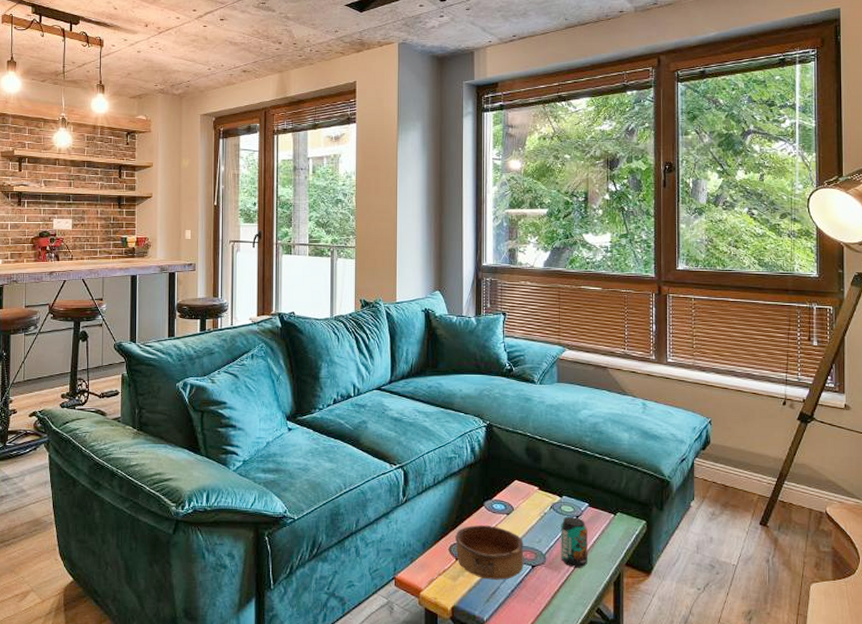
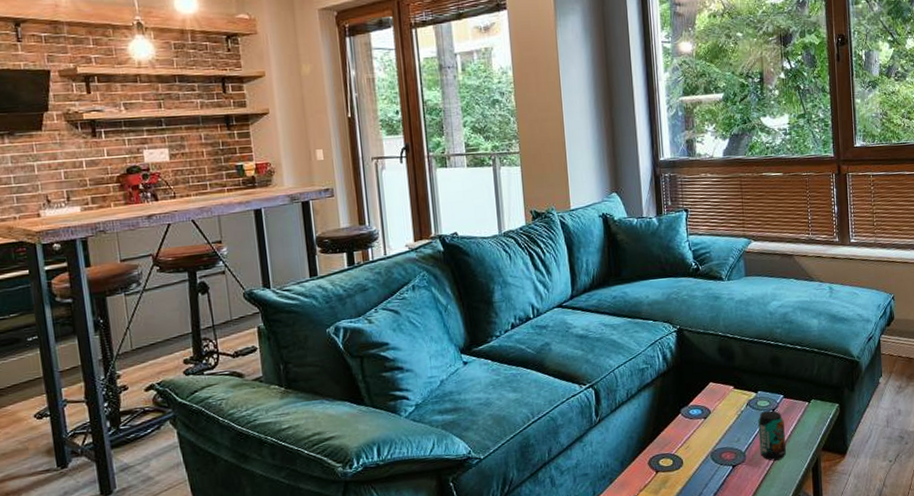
bowl: present [455,525,524,580] -> none [654,432,725,487]

